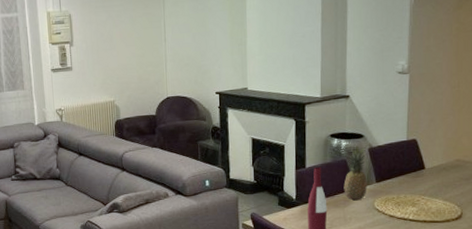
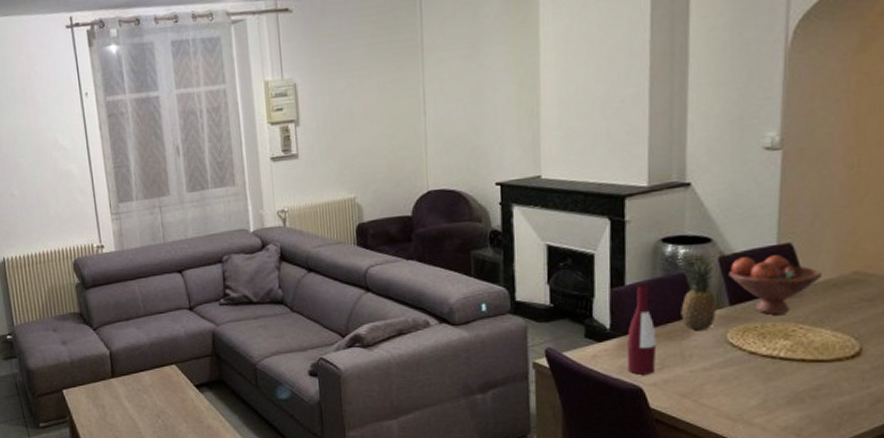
fruit bowl: none [375,147,436,189] -> present [729,255,822,315]

